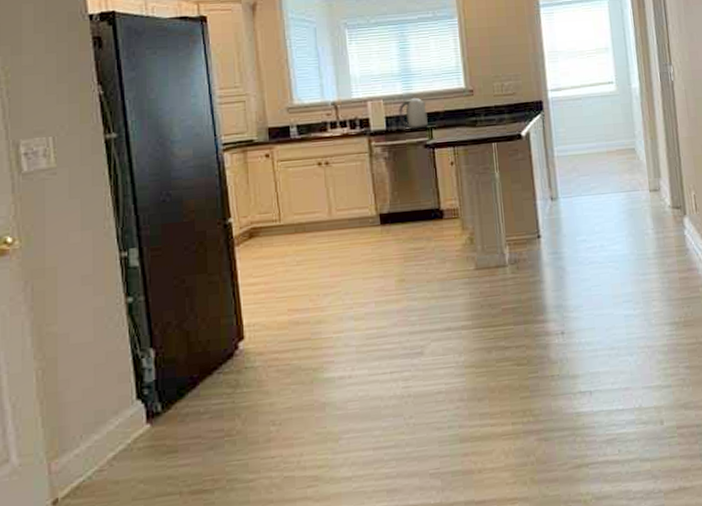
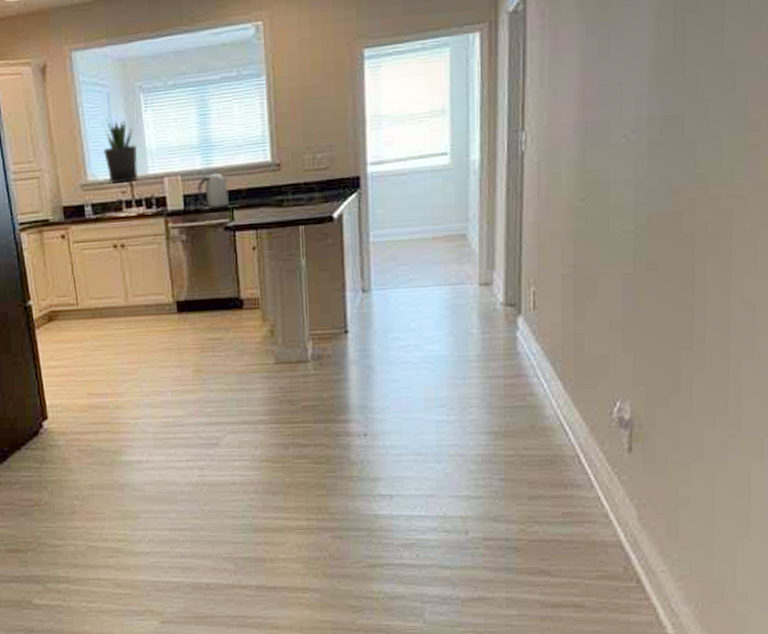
planter: none [310,51,343,107] -> present [103,120,138,183]

